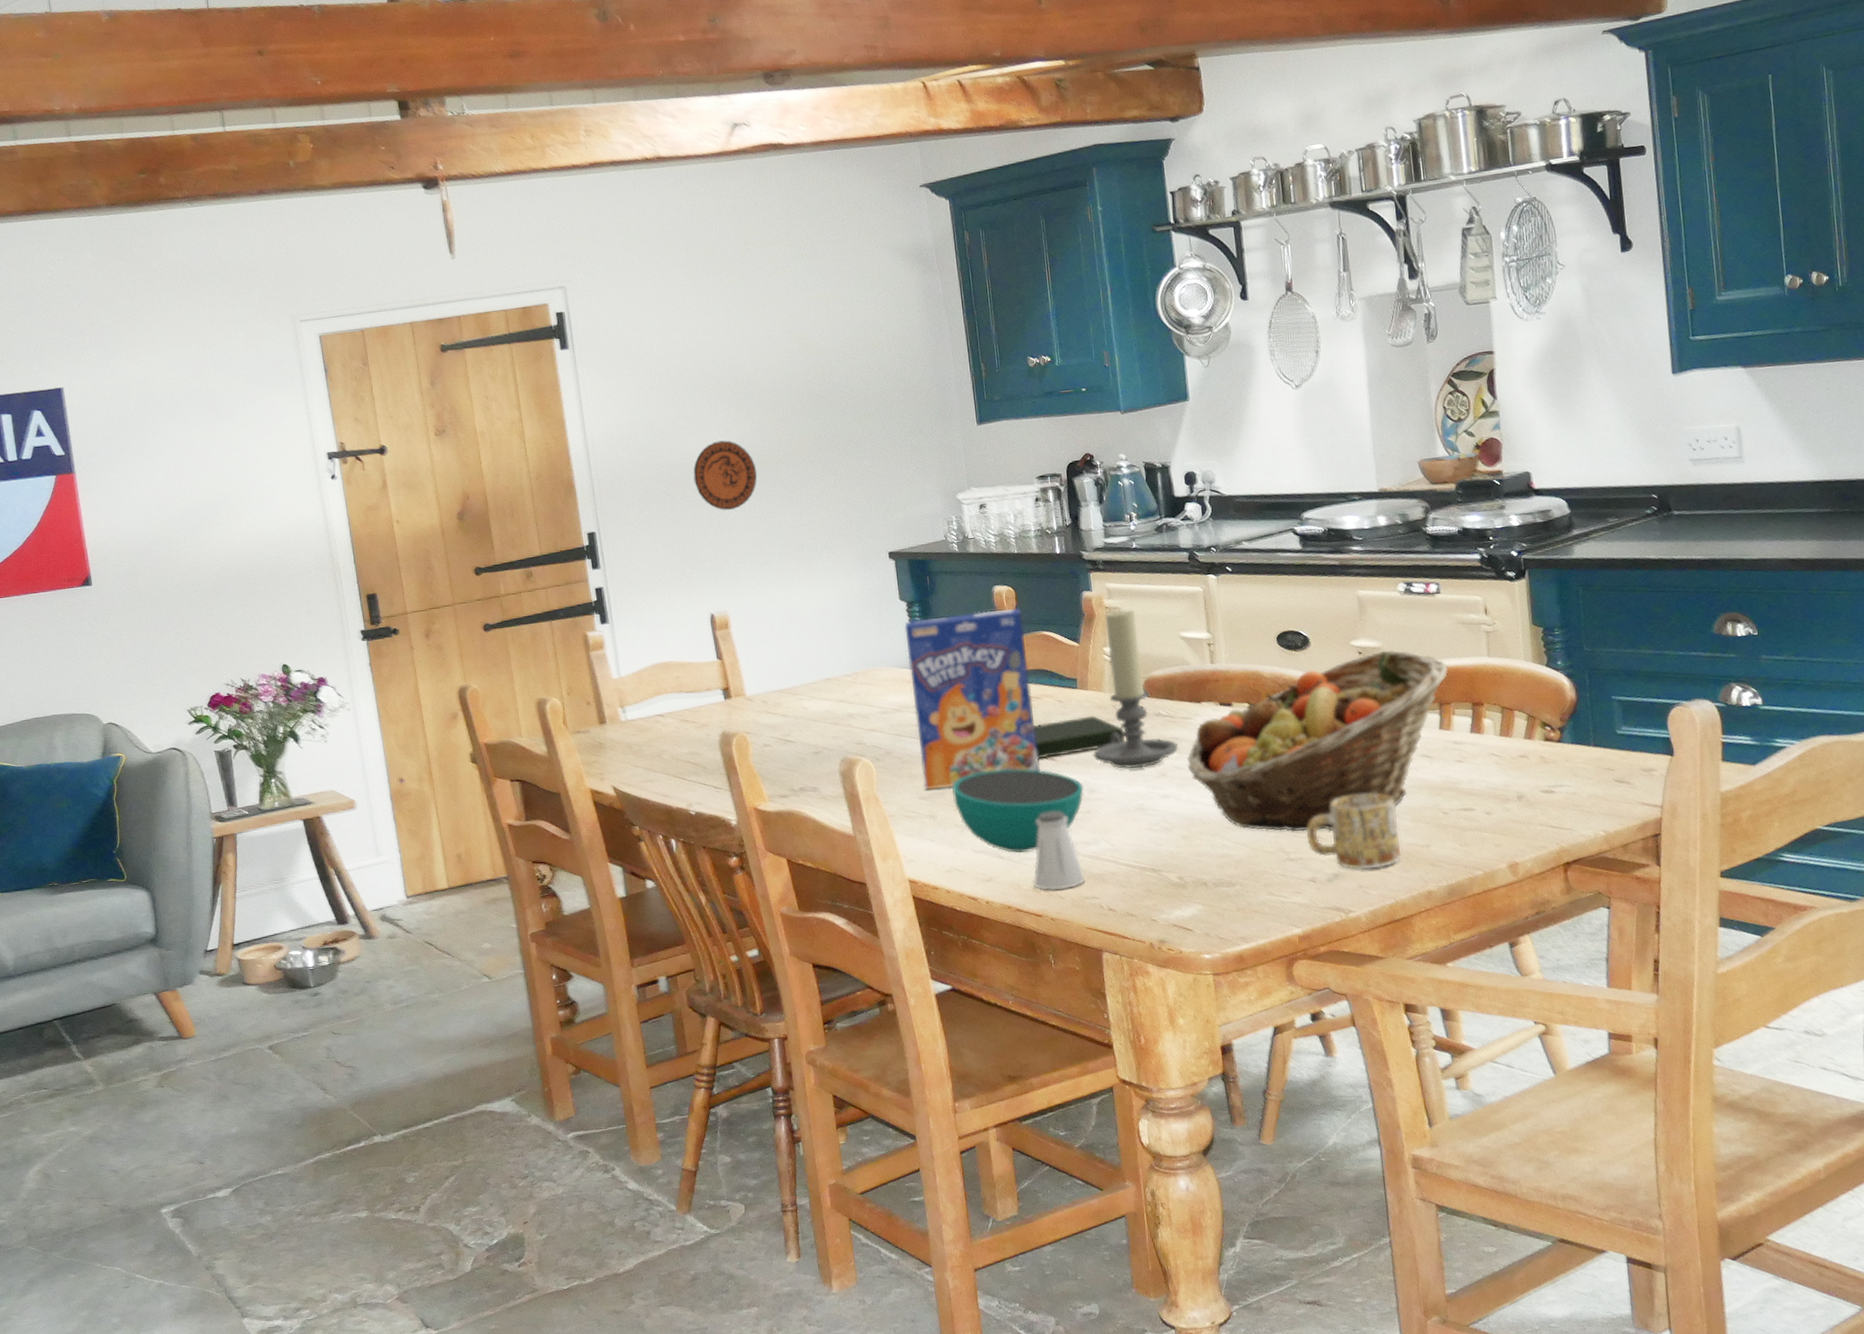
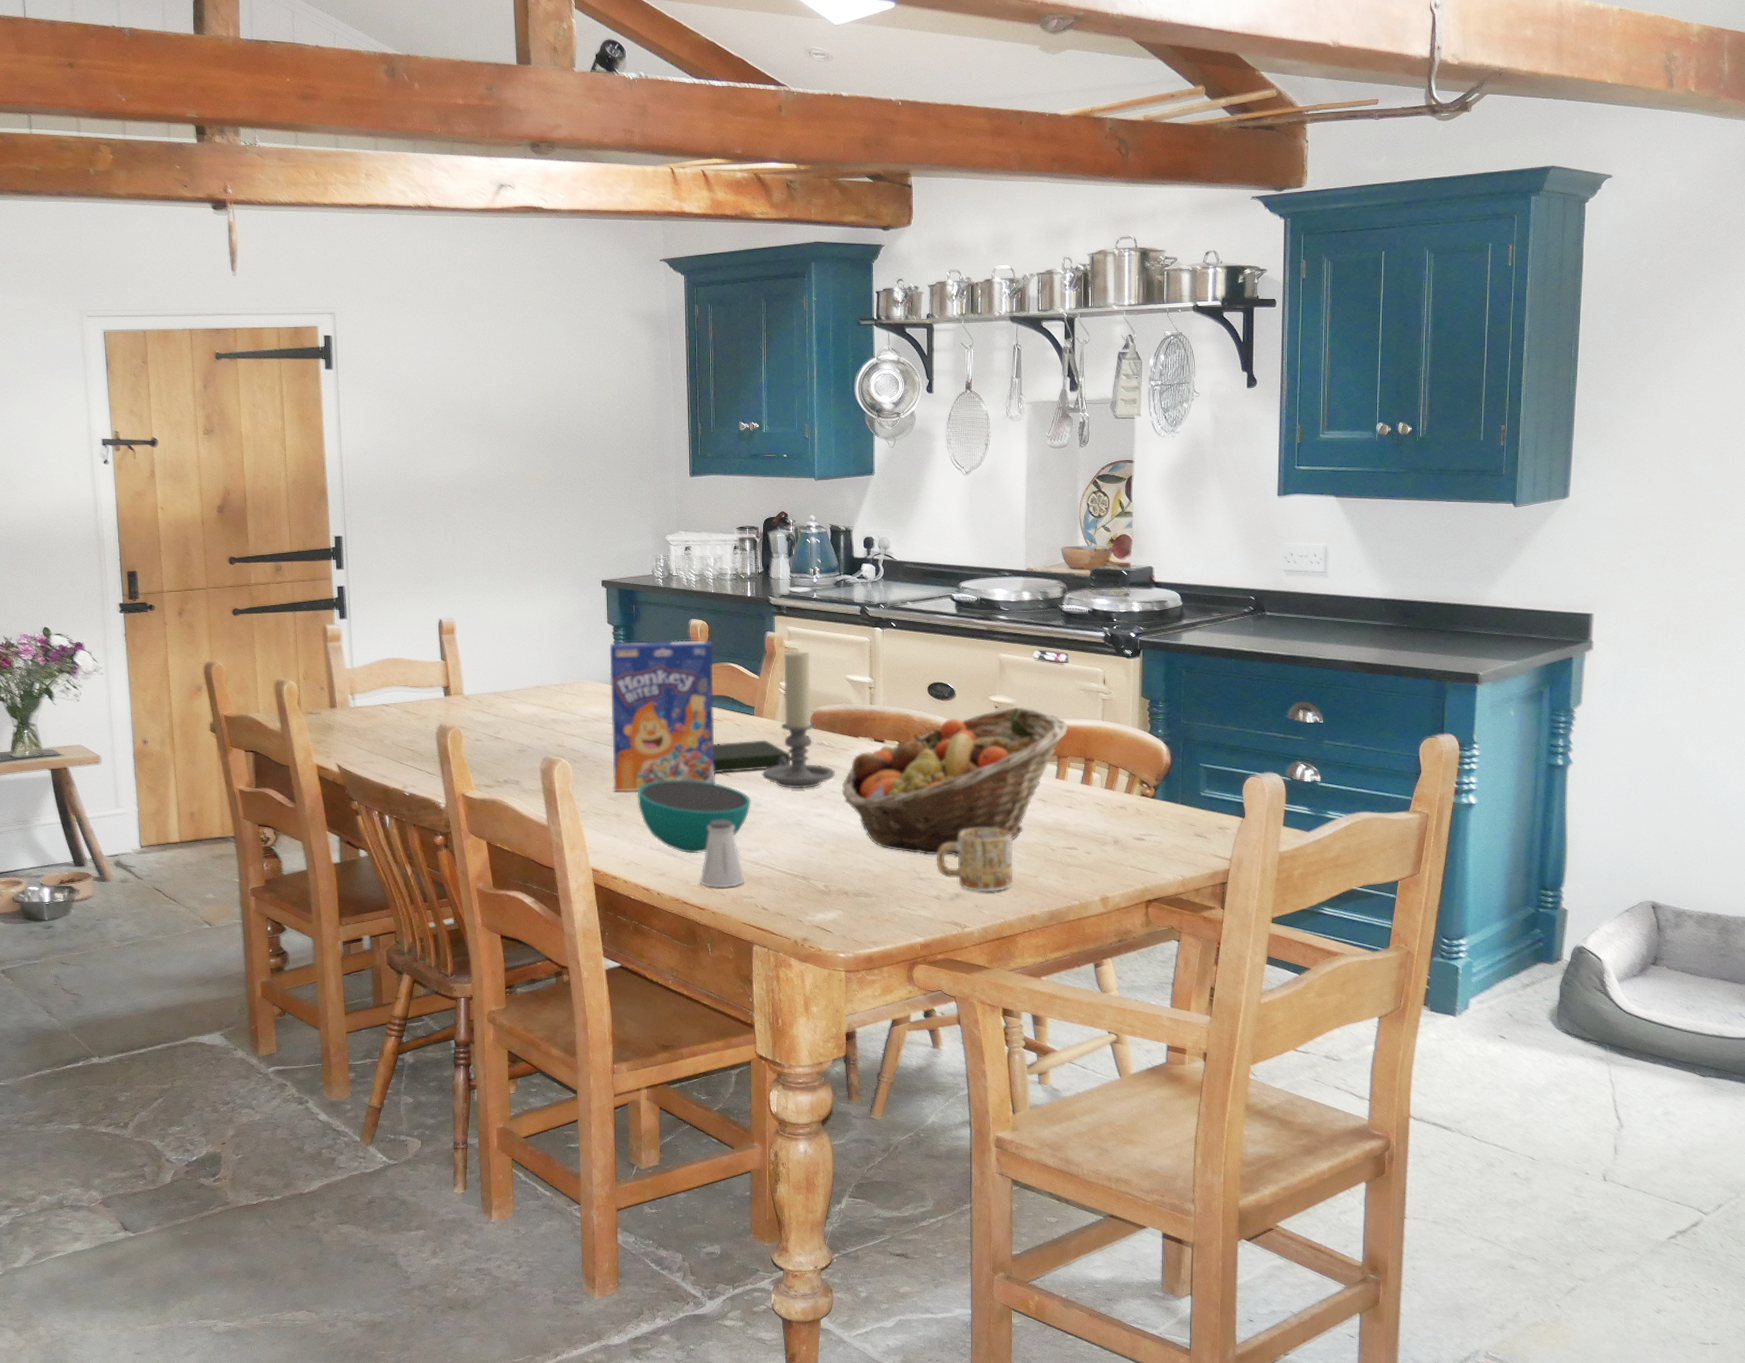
decorative plate: present [693,440,758,511] -> none [435,466,492,530]

